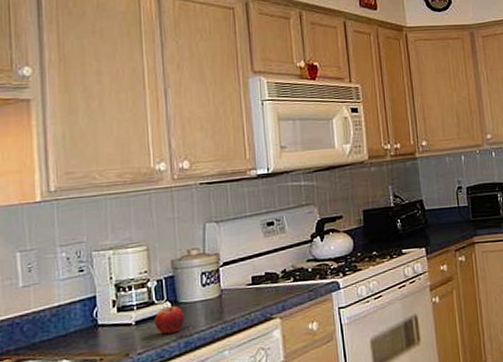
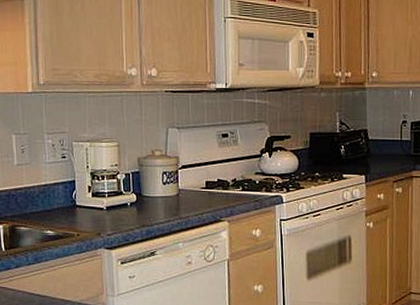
fruit: present [154,305,185,334] -> none [122,198,147,221]

